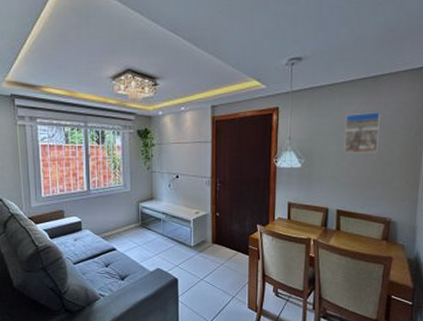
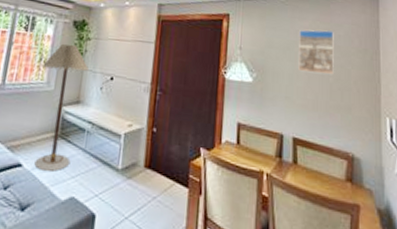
floor lamp: none [117,151,156,252] -> present [34,43,88,172]

